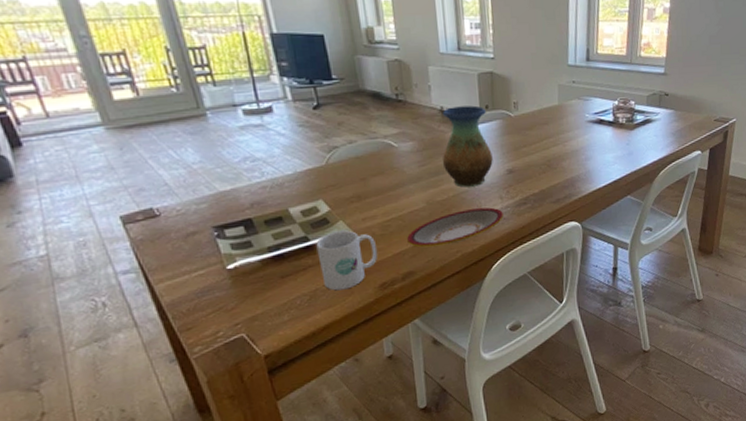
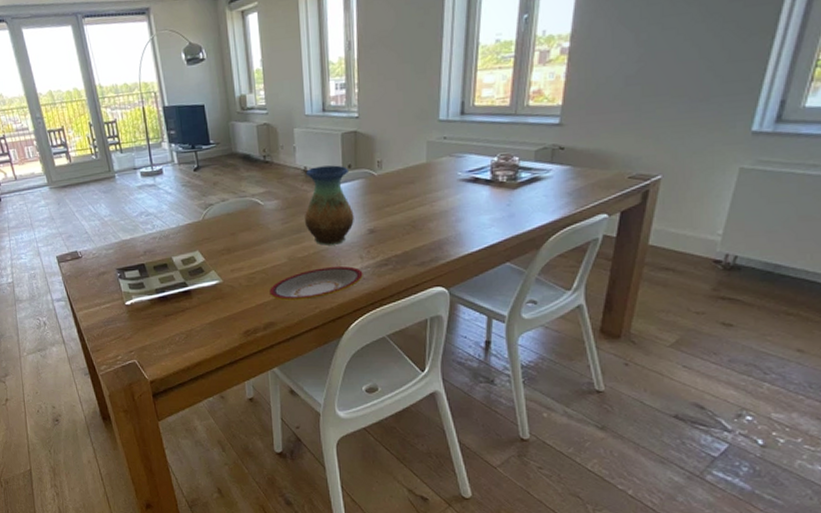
mug: present [316,230,378,291] -> none [192,279,244,333]

